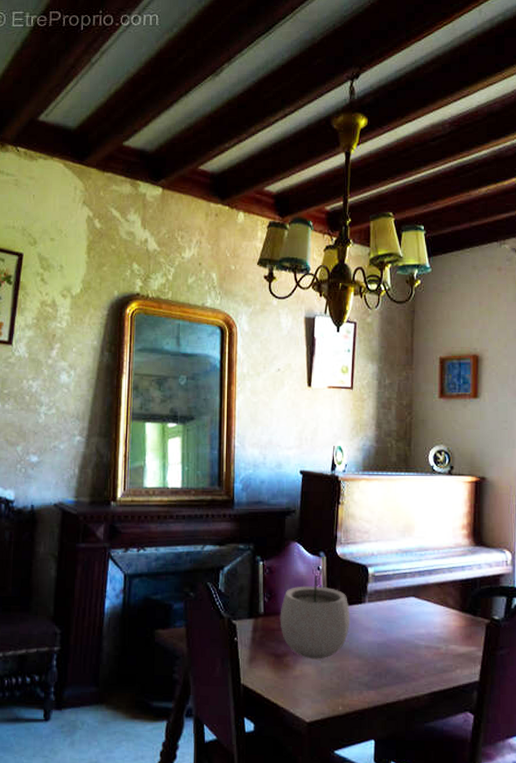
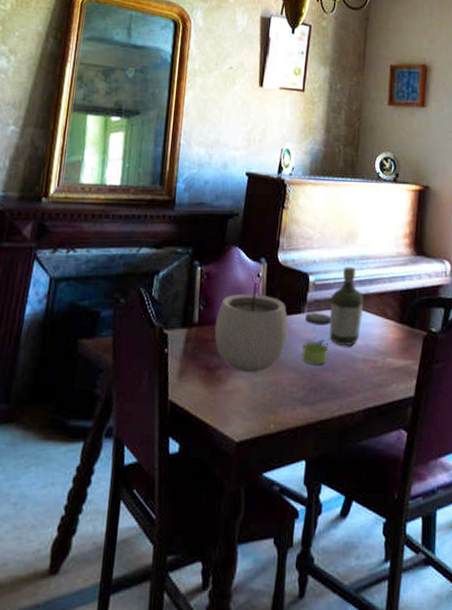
jar: none [364,603,393,652] -> present [301,312,332,365]
bottle: none [390,559,424,633] -> present [329,267,364,346]

